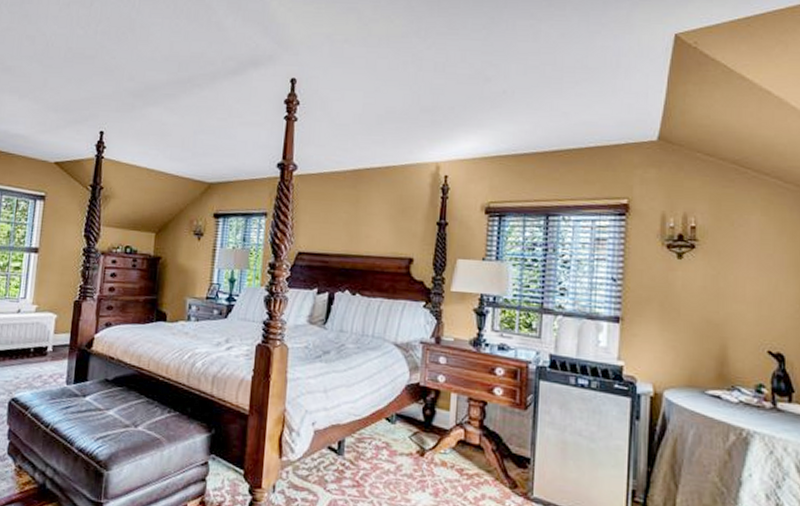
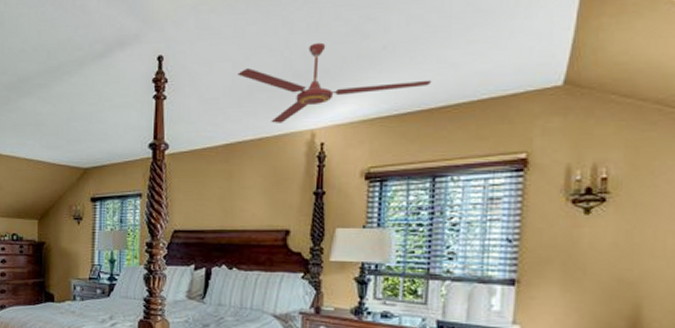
ceiling fan: none [368,81,546,154] -> present [238,42,432,123]

